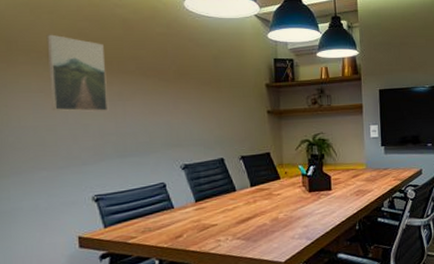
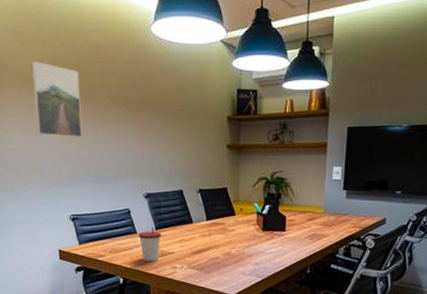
cup: none [175,200,202,238] -> present [138,227,162,262]

